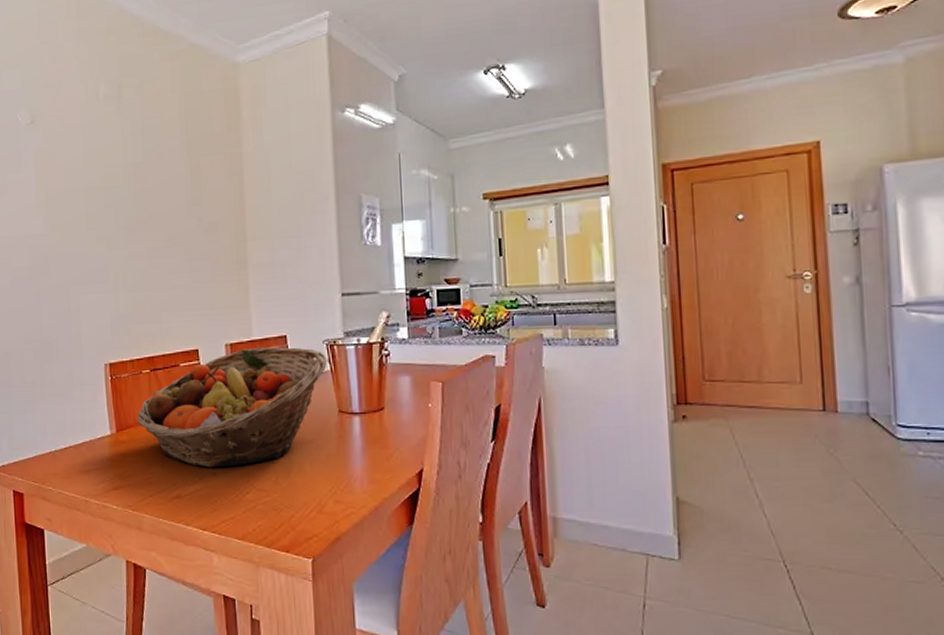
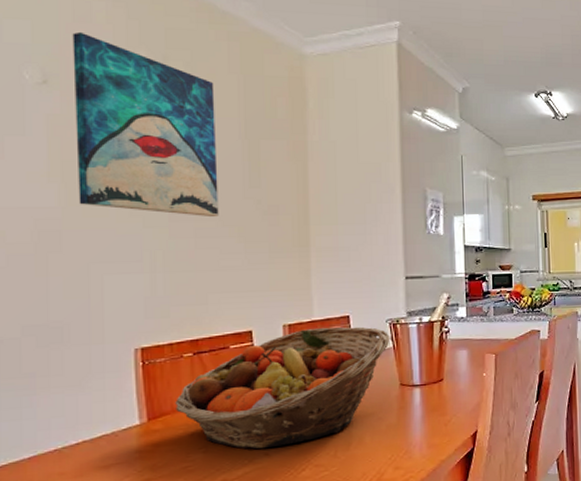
wall art: none [50,72,167,238] -> present [72,31,219,218]

